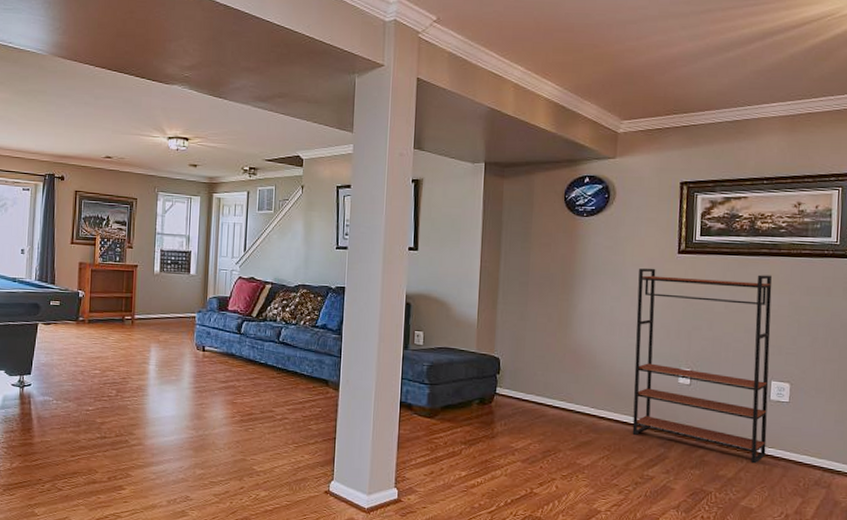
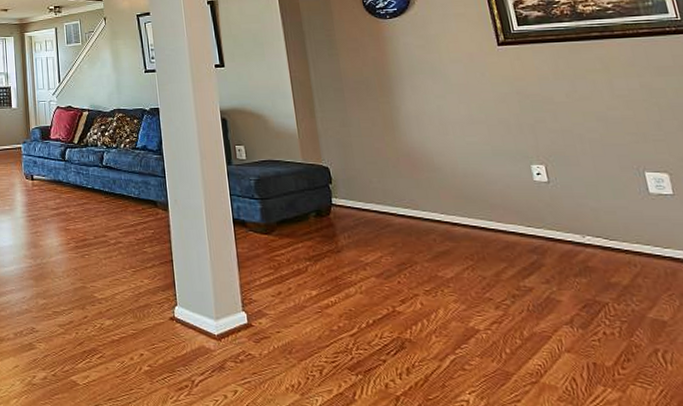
bookshelf: present [632,268,772,464] -> none [459,59,663,268]

